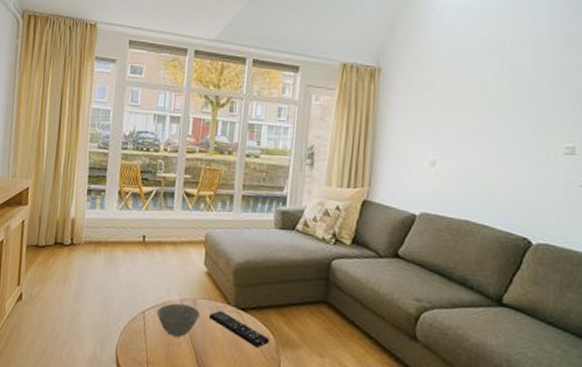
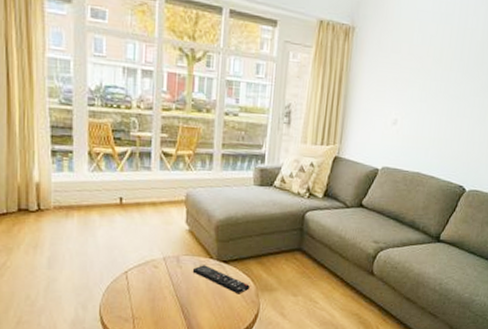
bowl: present [156,303,200,337] -> none [140,261,184,292]

